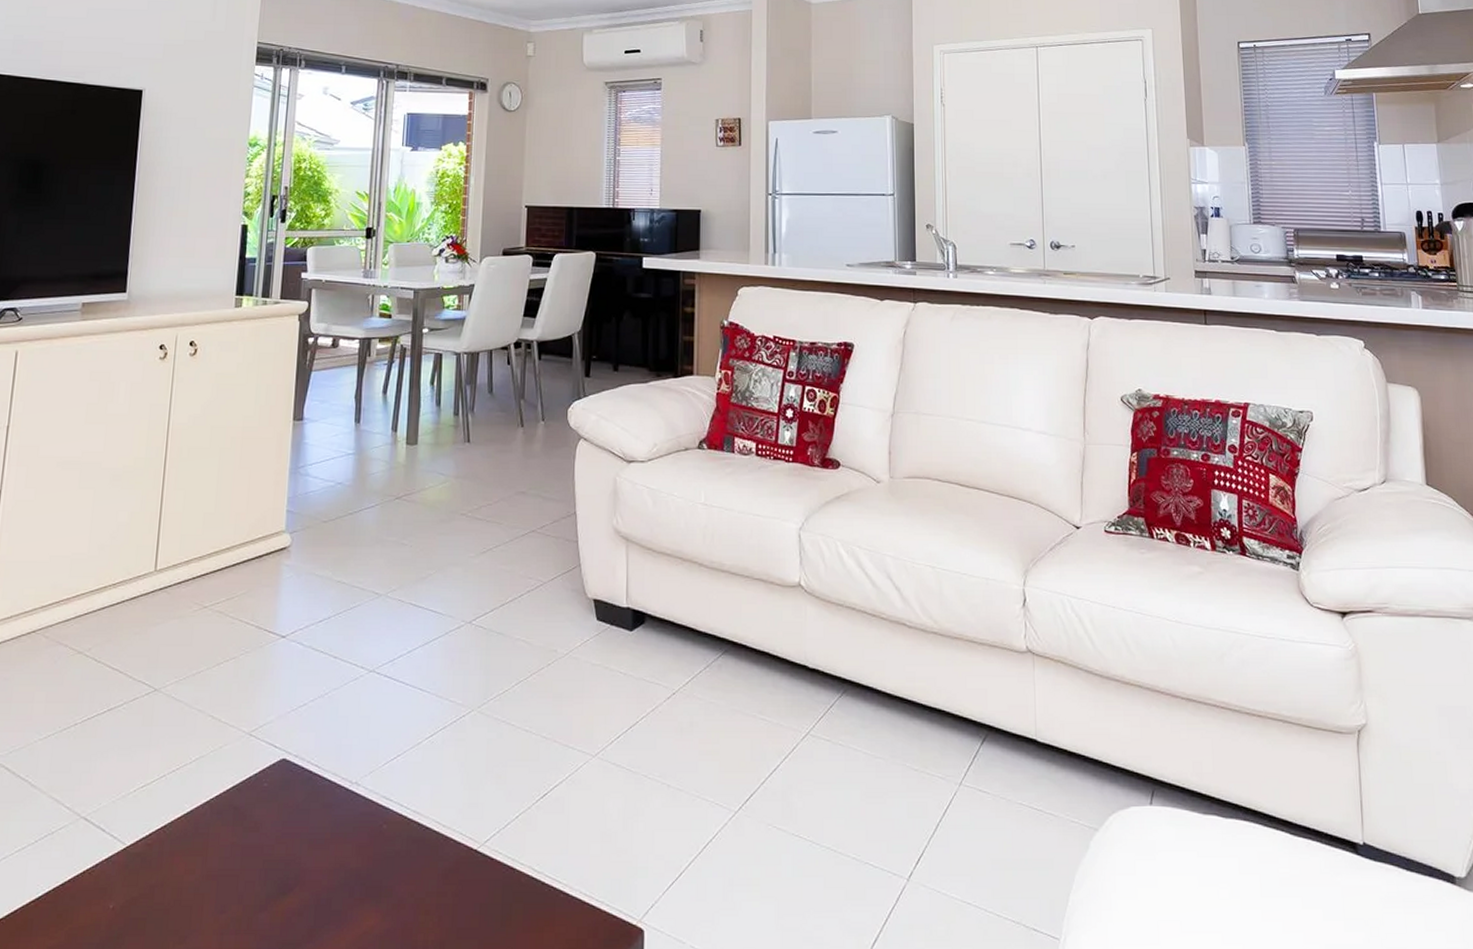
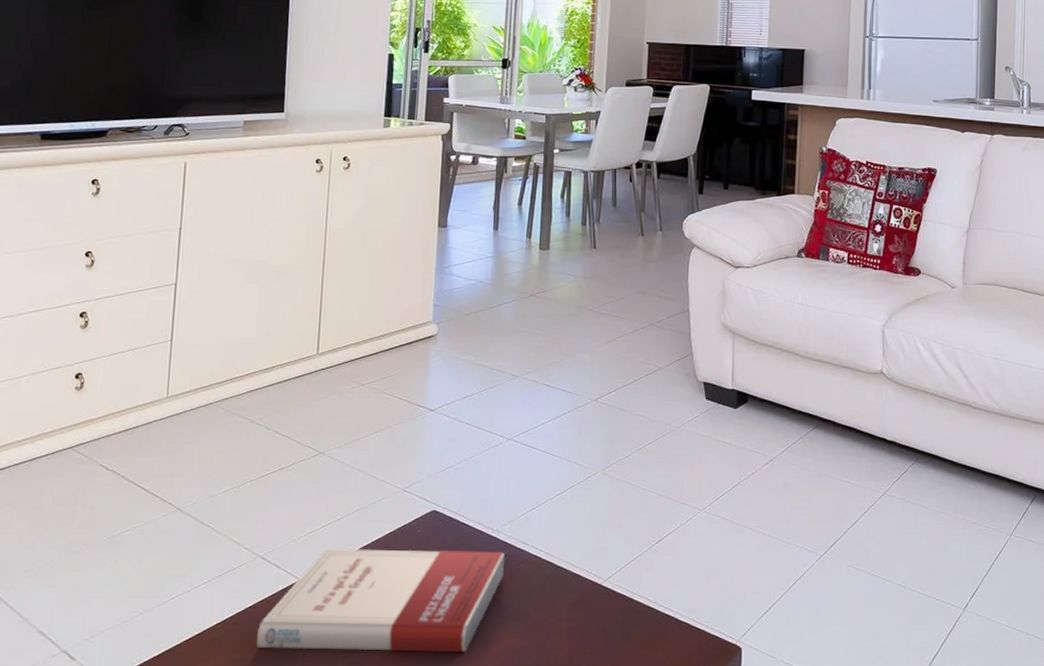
book: none [74,806,365,938] -> present [256,548,505,653]

